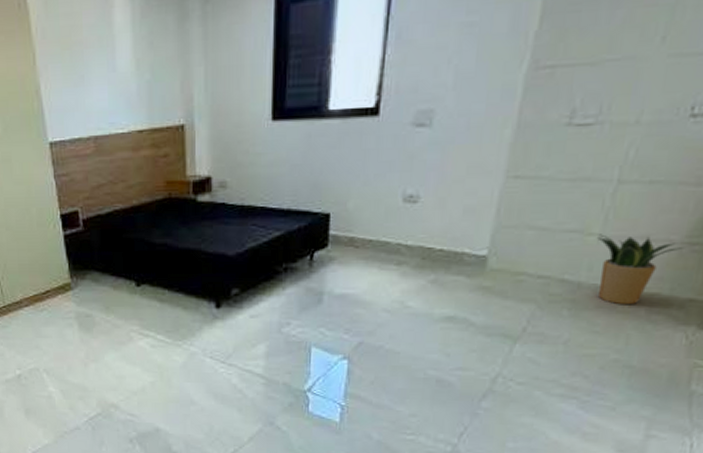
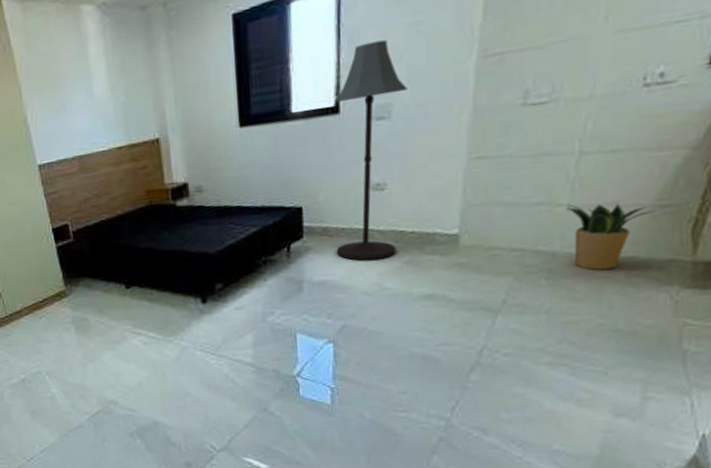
floor lamp: none [360,39,454,277] -> present [334,40,409,261]

